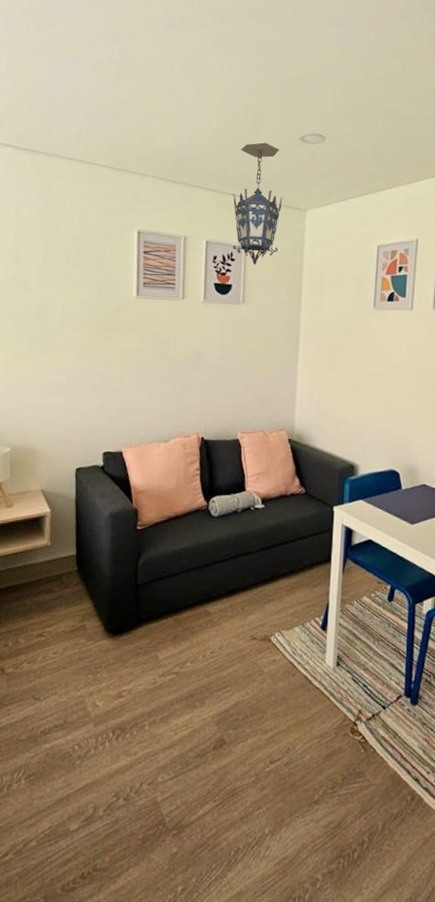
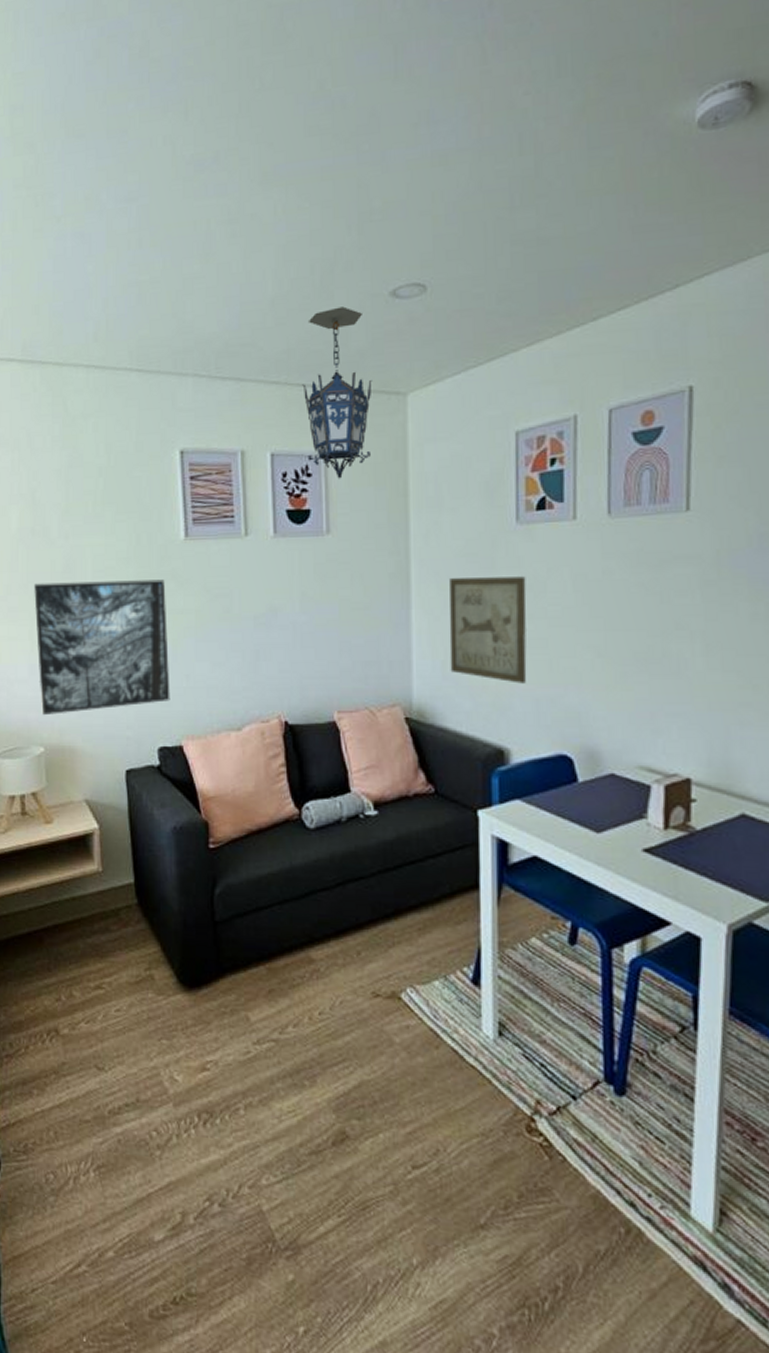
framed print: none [10,320,118,423] -> present [34,579,170,716]
wall art: none [322,343,377,420] -> present [449,576,527,684]

